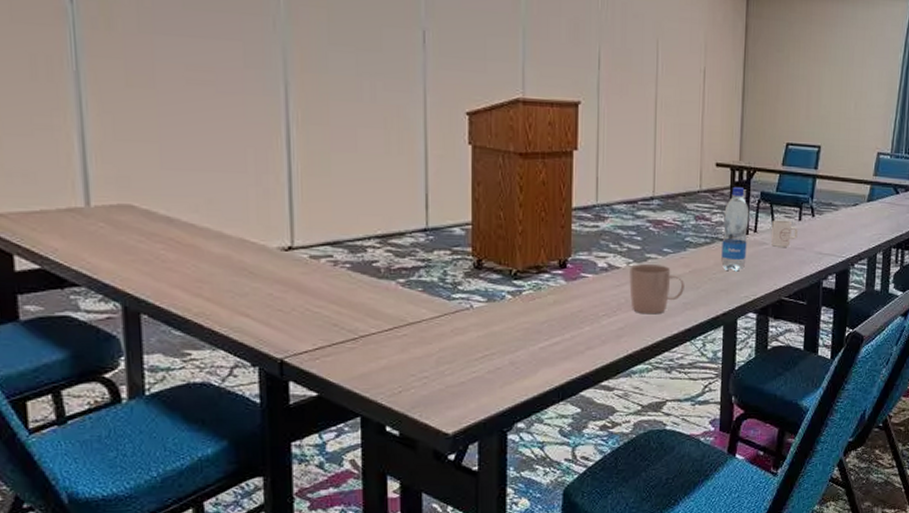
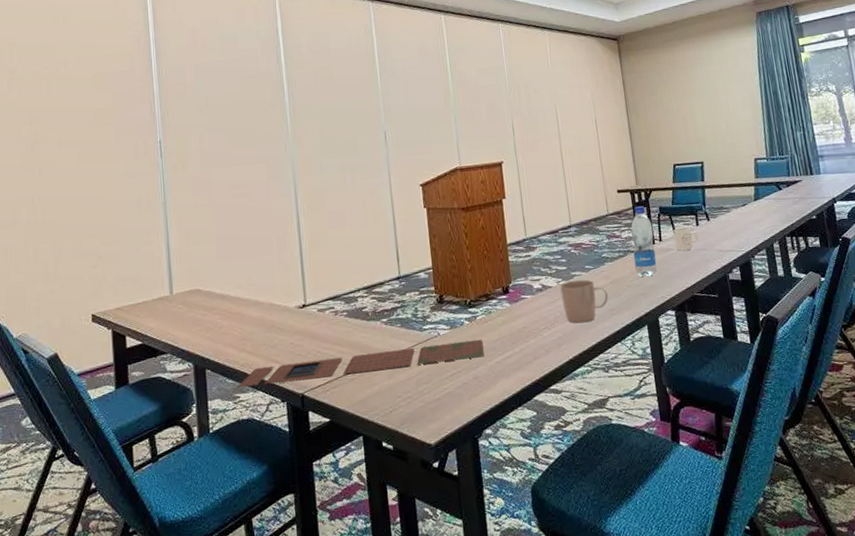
papers: none [185,318,527,343] -> present [236,339,485,388]

